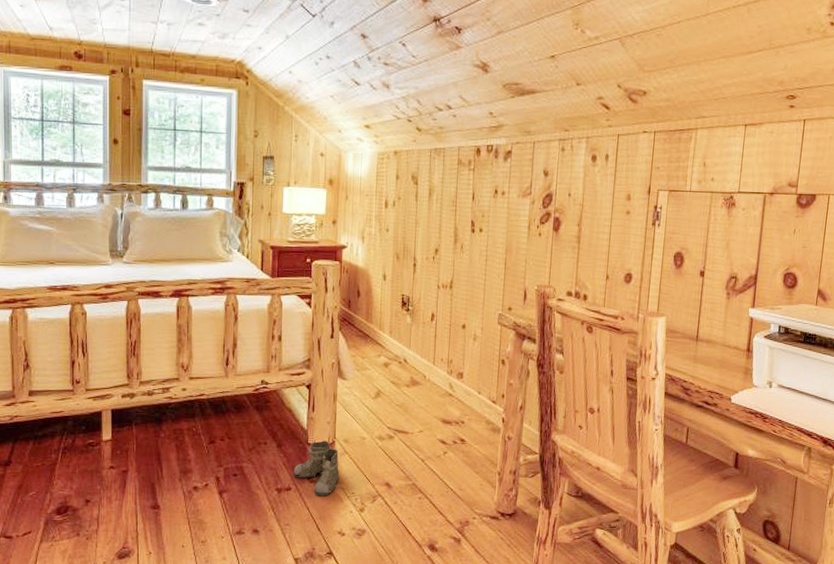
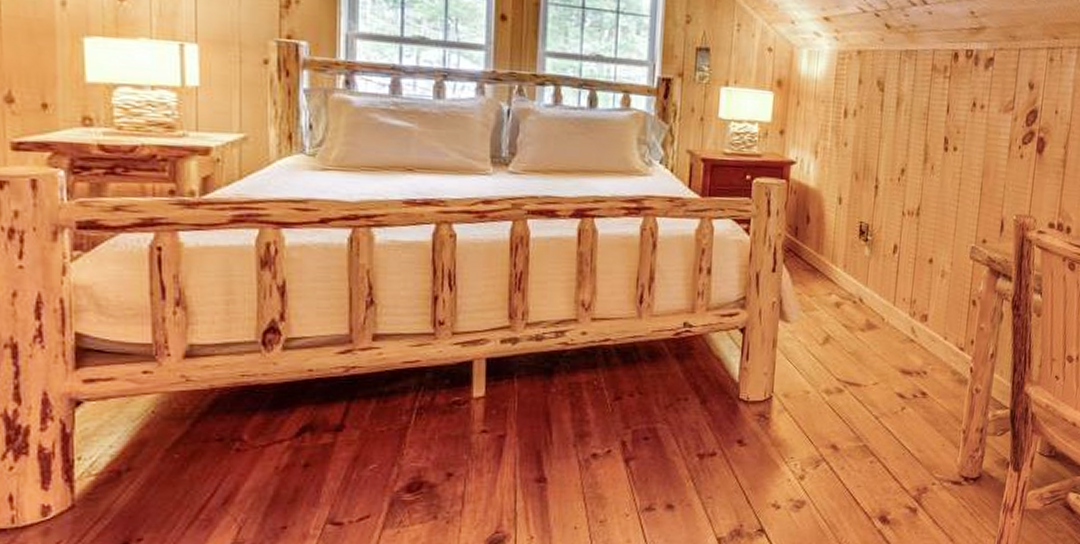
boots: present [293,440,345,497] -> none [719,395,783,463]

